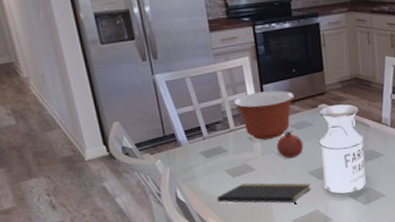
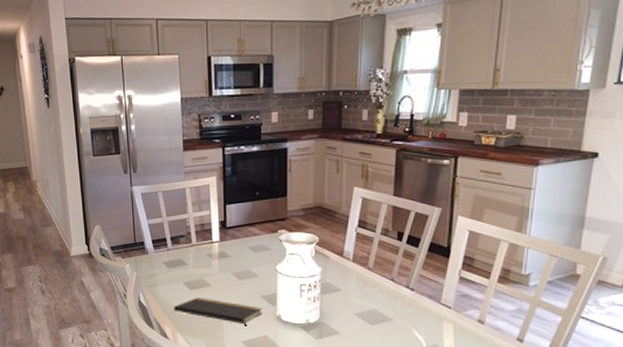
mixing bowl: present [233,90,295,140] -> none [197,211,255,258]
fruit: present [276,131,304,158] -> none [233,253,259,279]

